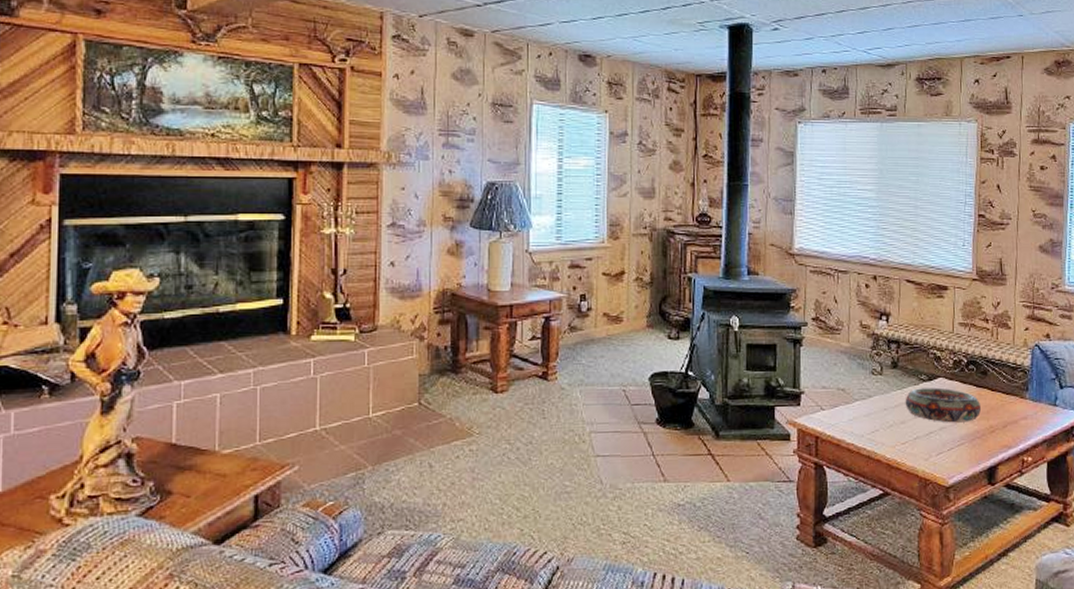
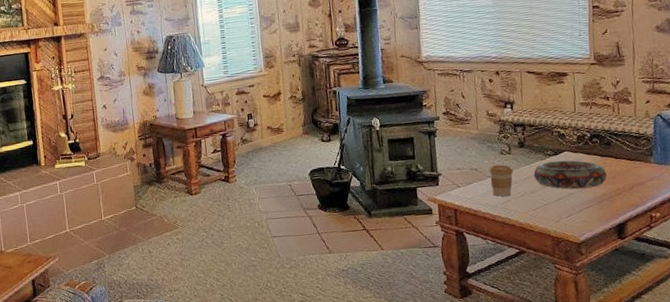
coffee cup: none [857,387,884,425] -> present [489,164,514,197]

